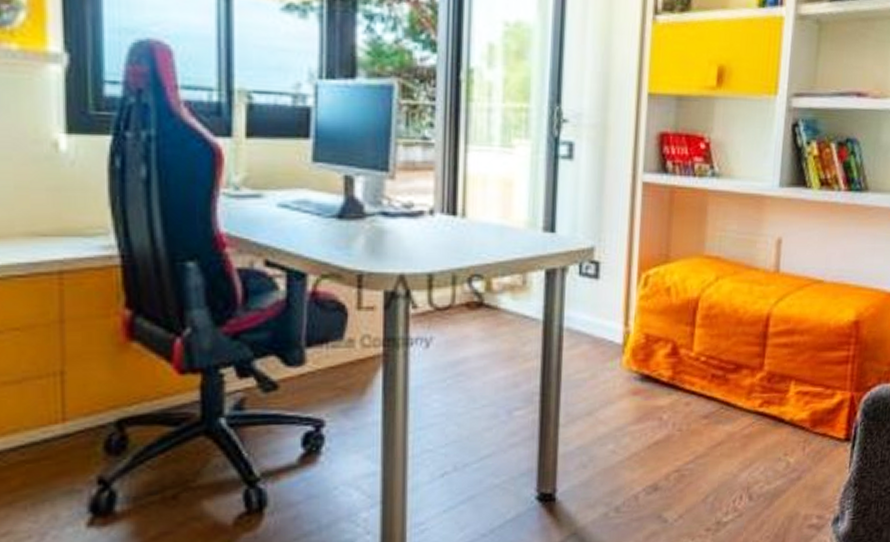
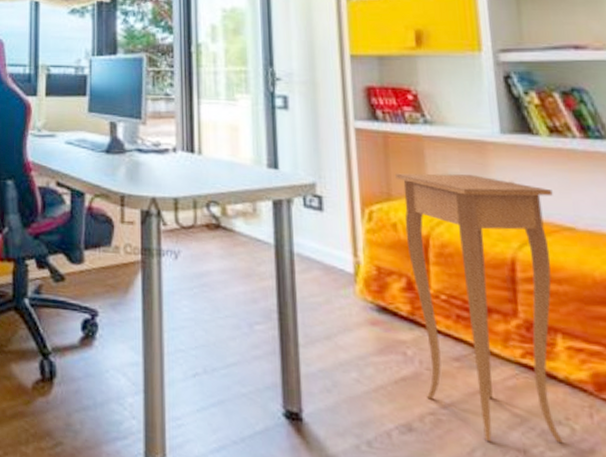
side table: none [675,231,812,487] -> present [395,173,563,444]

